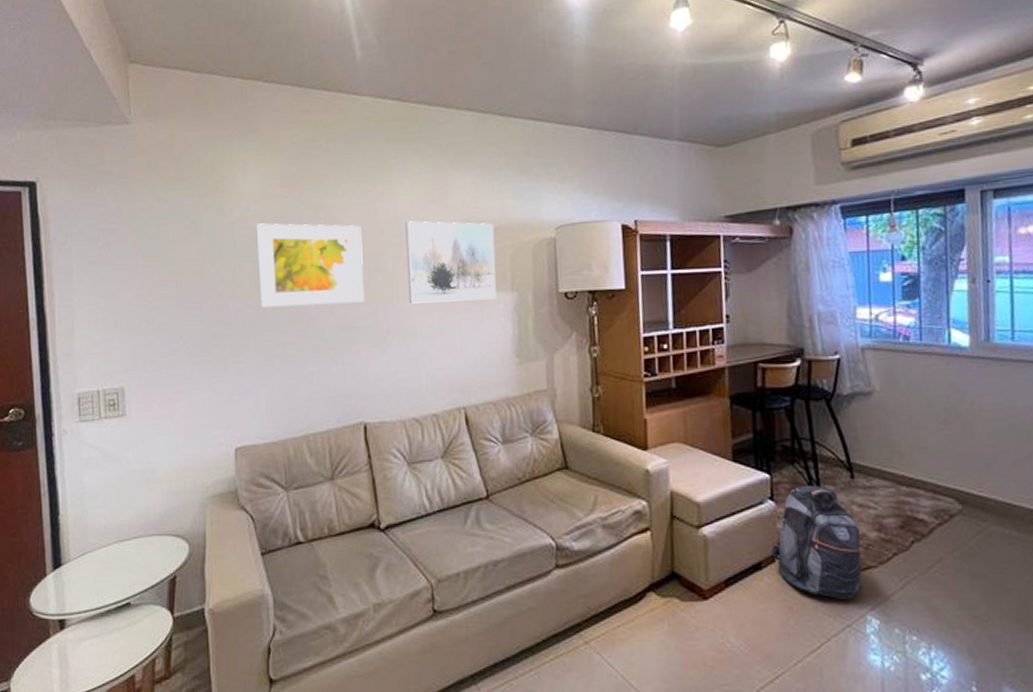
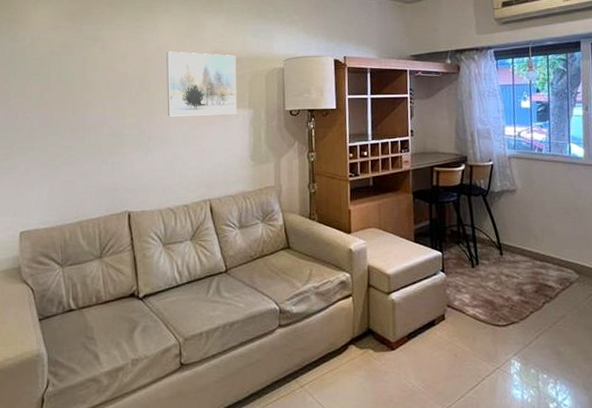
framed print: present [256,223,364,308] -> none [44,49,131,118]
backpack: present [771,486,863,599] -> none [442,261,509,348]

